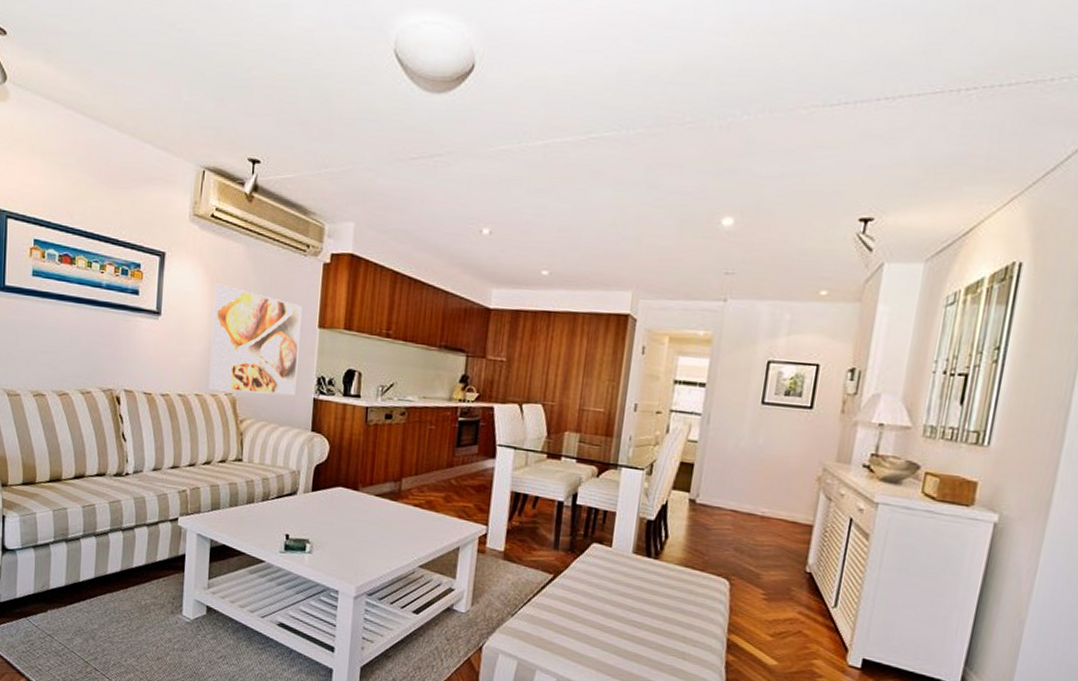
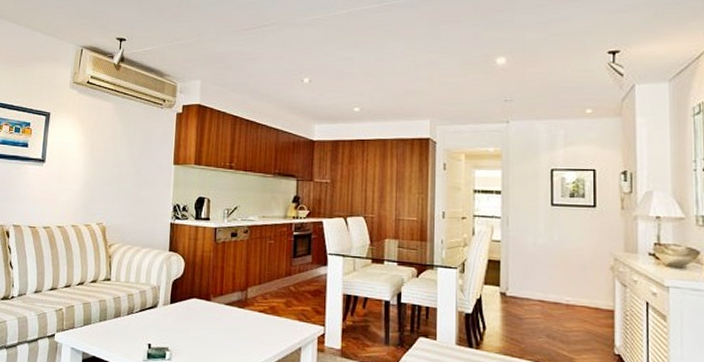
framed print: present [208,283,302,396] -> none [83,134,160,222]

